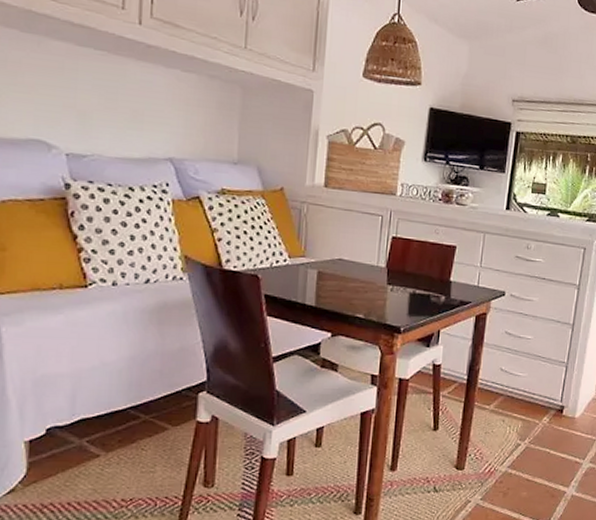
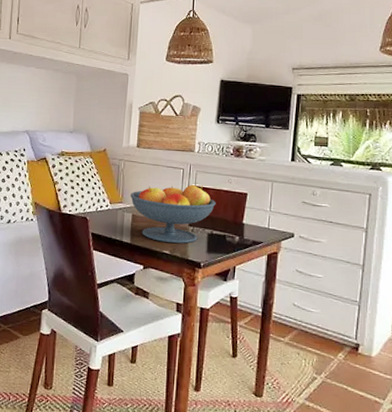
fruit bowl: none [315,234,421,305] -> present [130,184,216,244]

